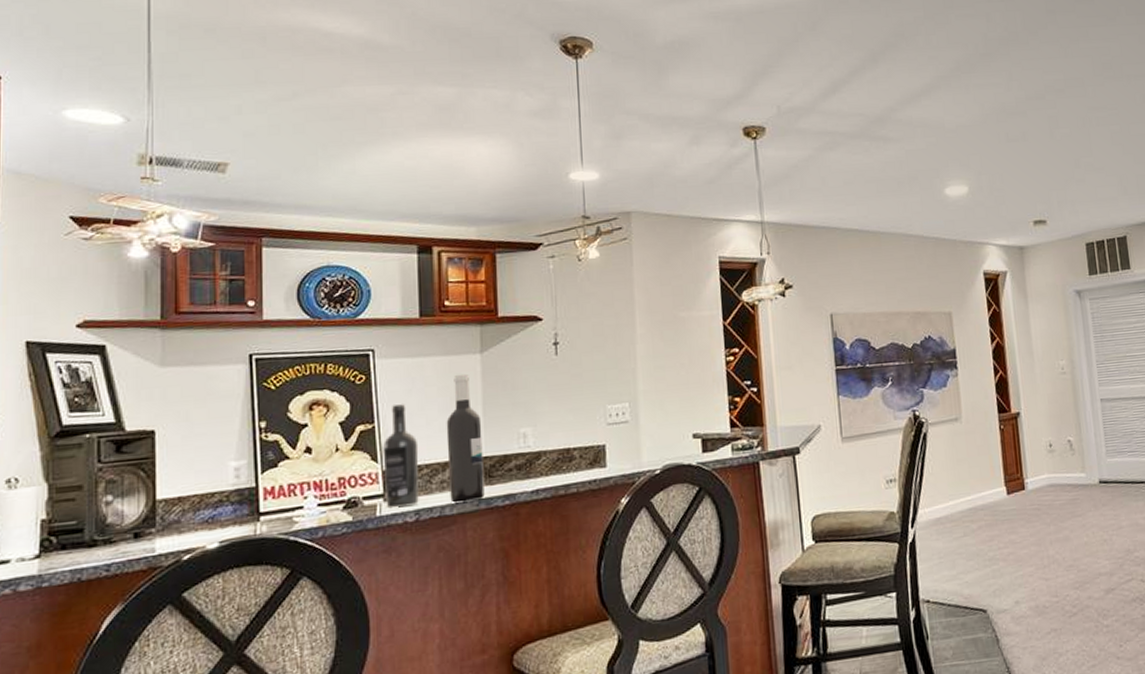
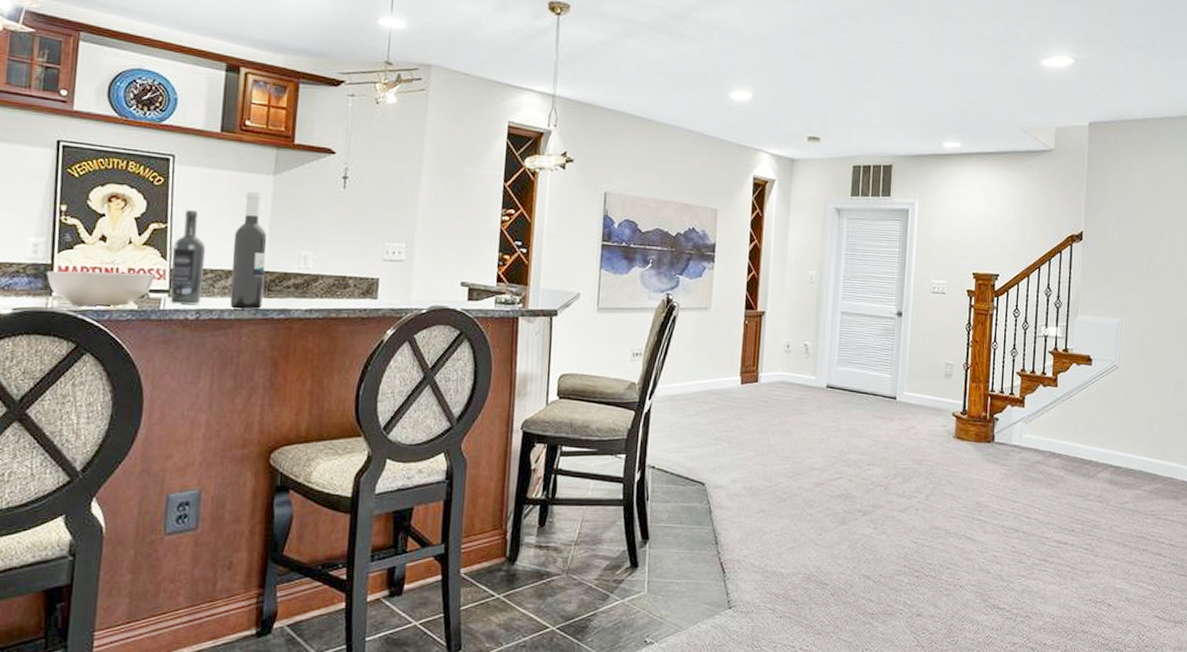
bowl: none [251,479,367,527] -> present [46,270,155,307]

